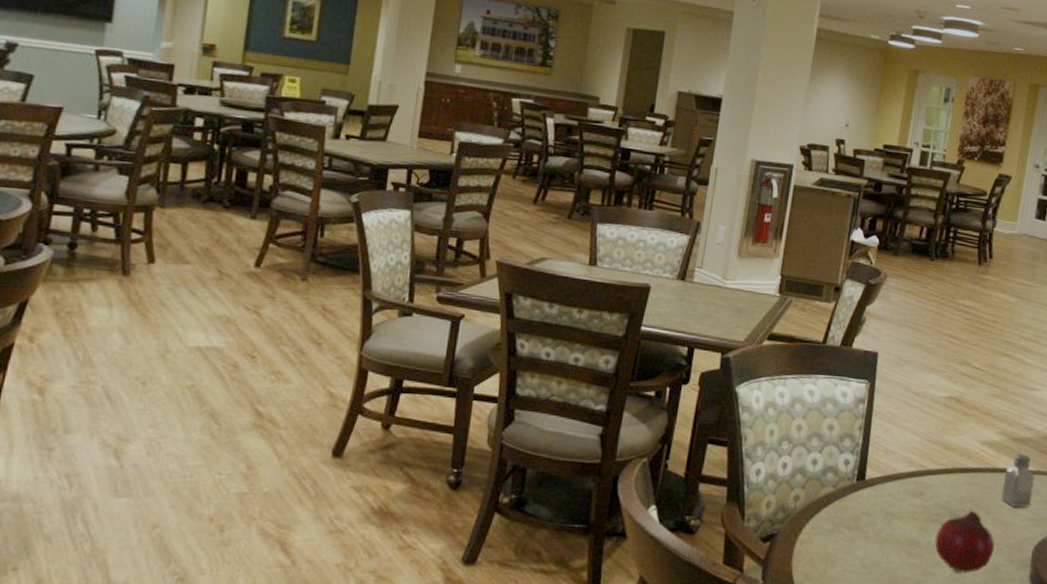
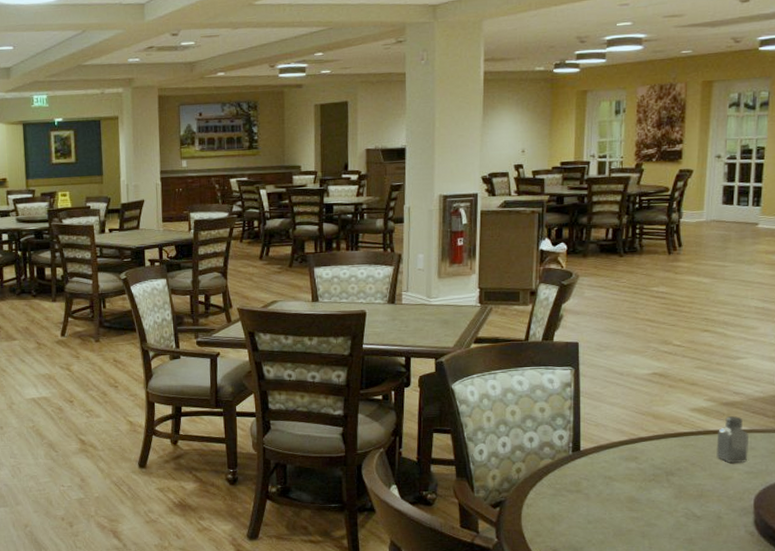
fruit: present [934,510,995,574] -> none [654,468,715,523]

